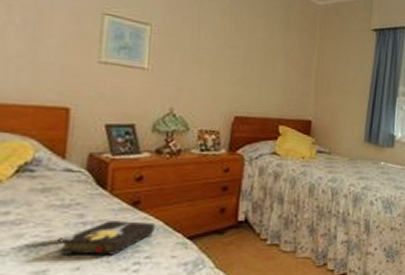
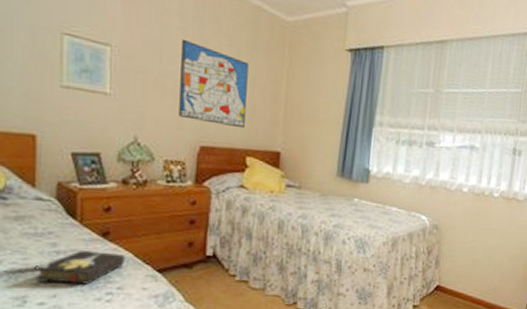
wall art: none [215,19,282,100] -> present [179,39,248,129]

